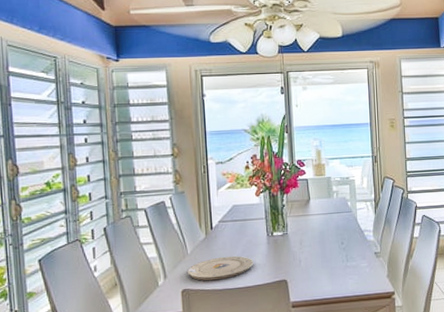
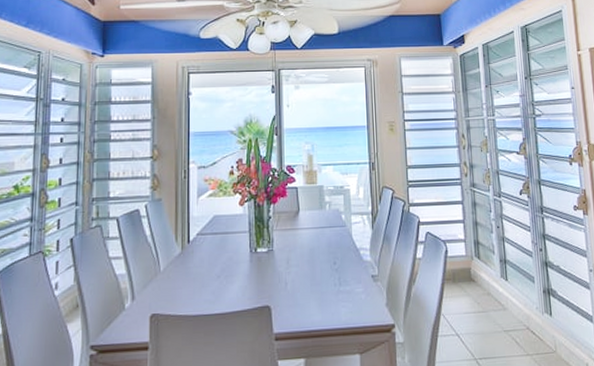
plate: present [187,255,254,281] -> none [157,275,234,304]

